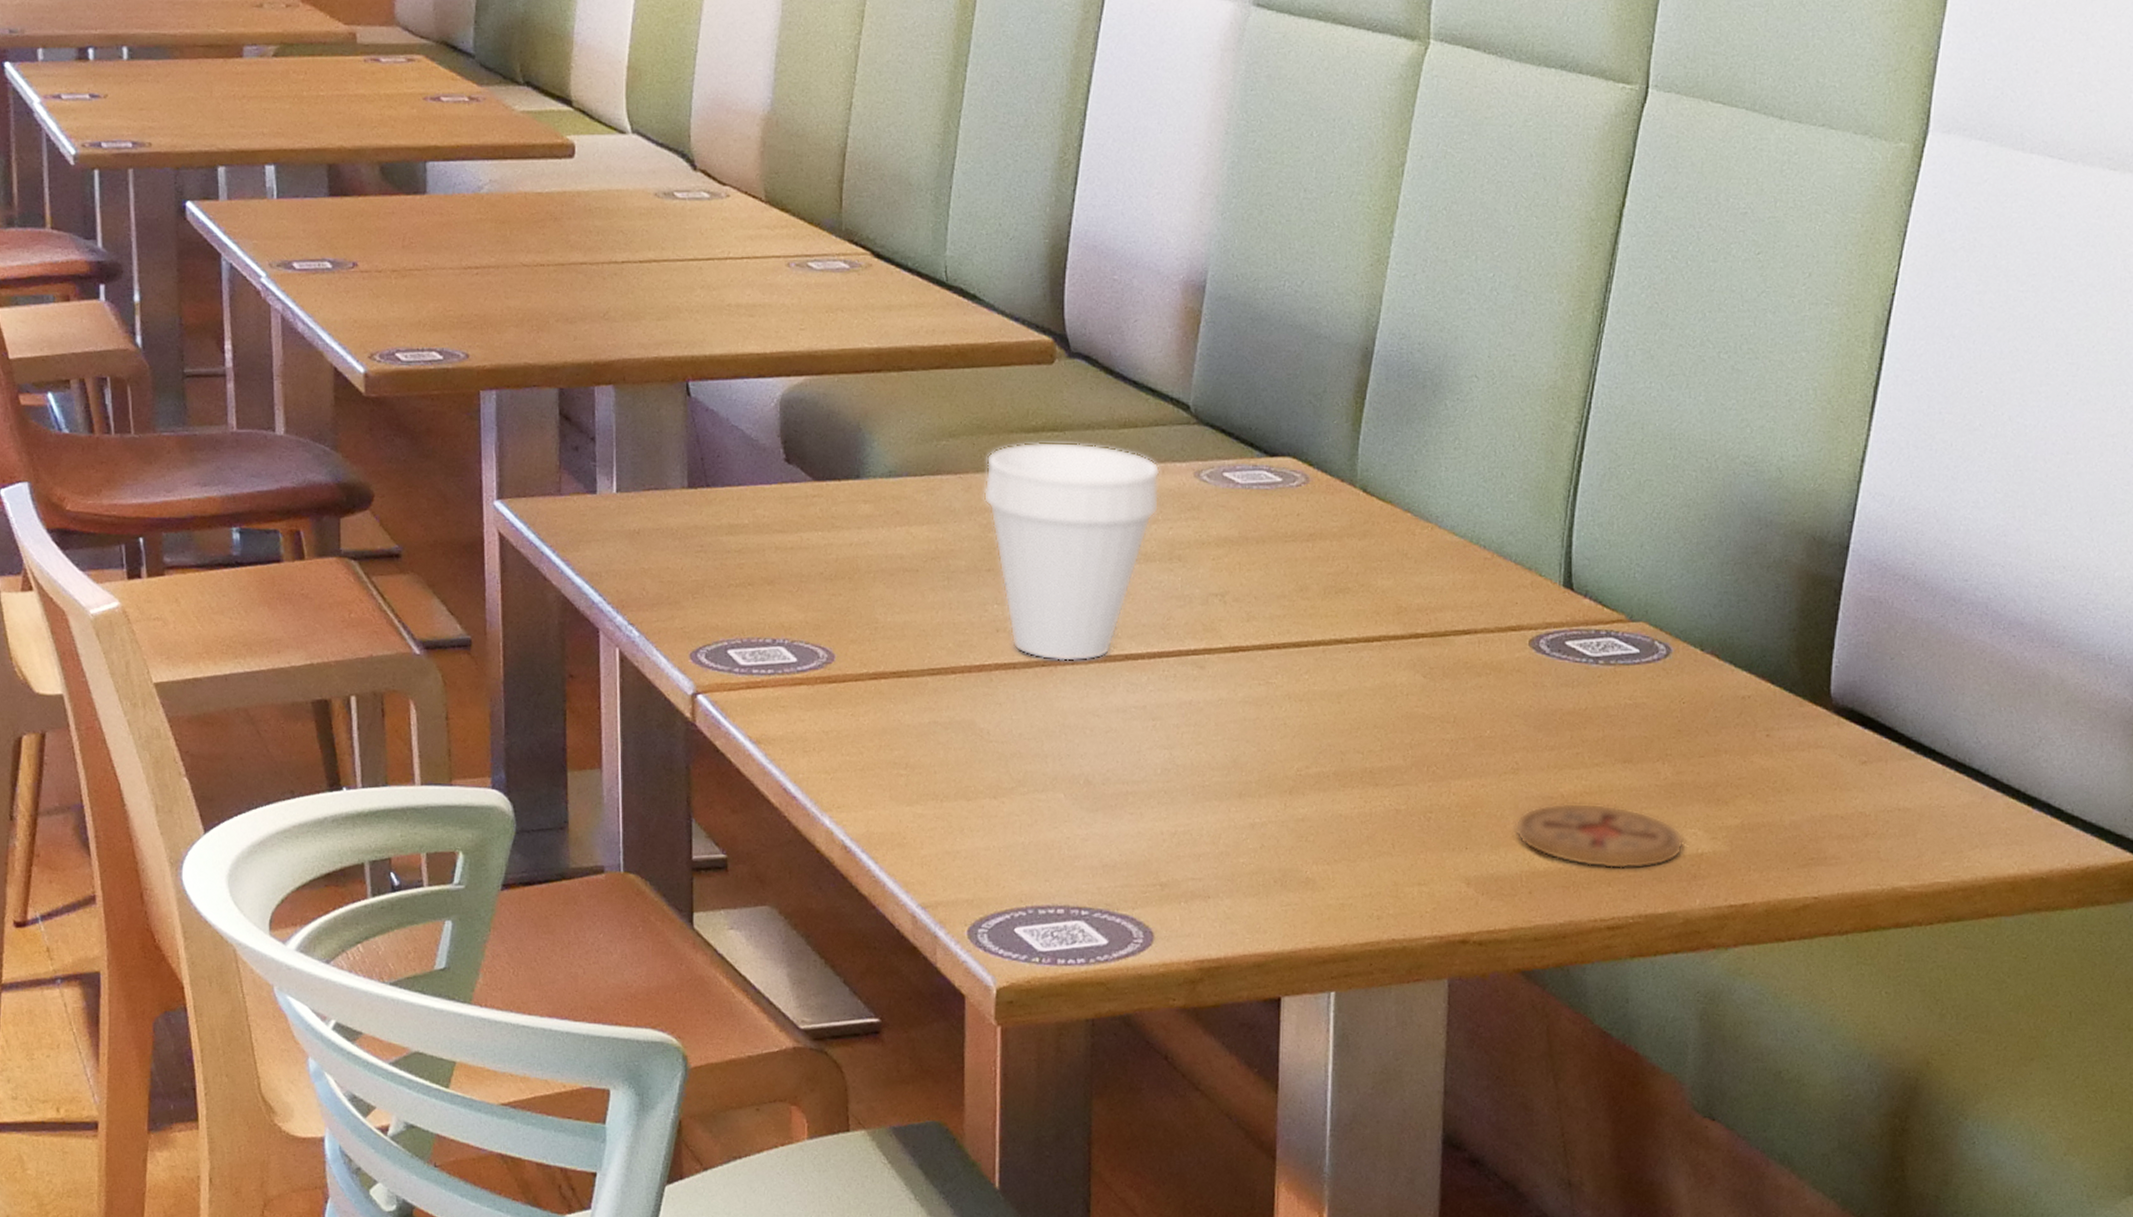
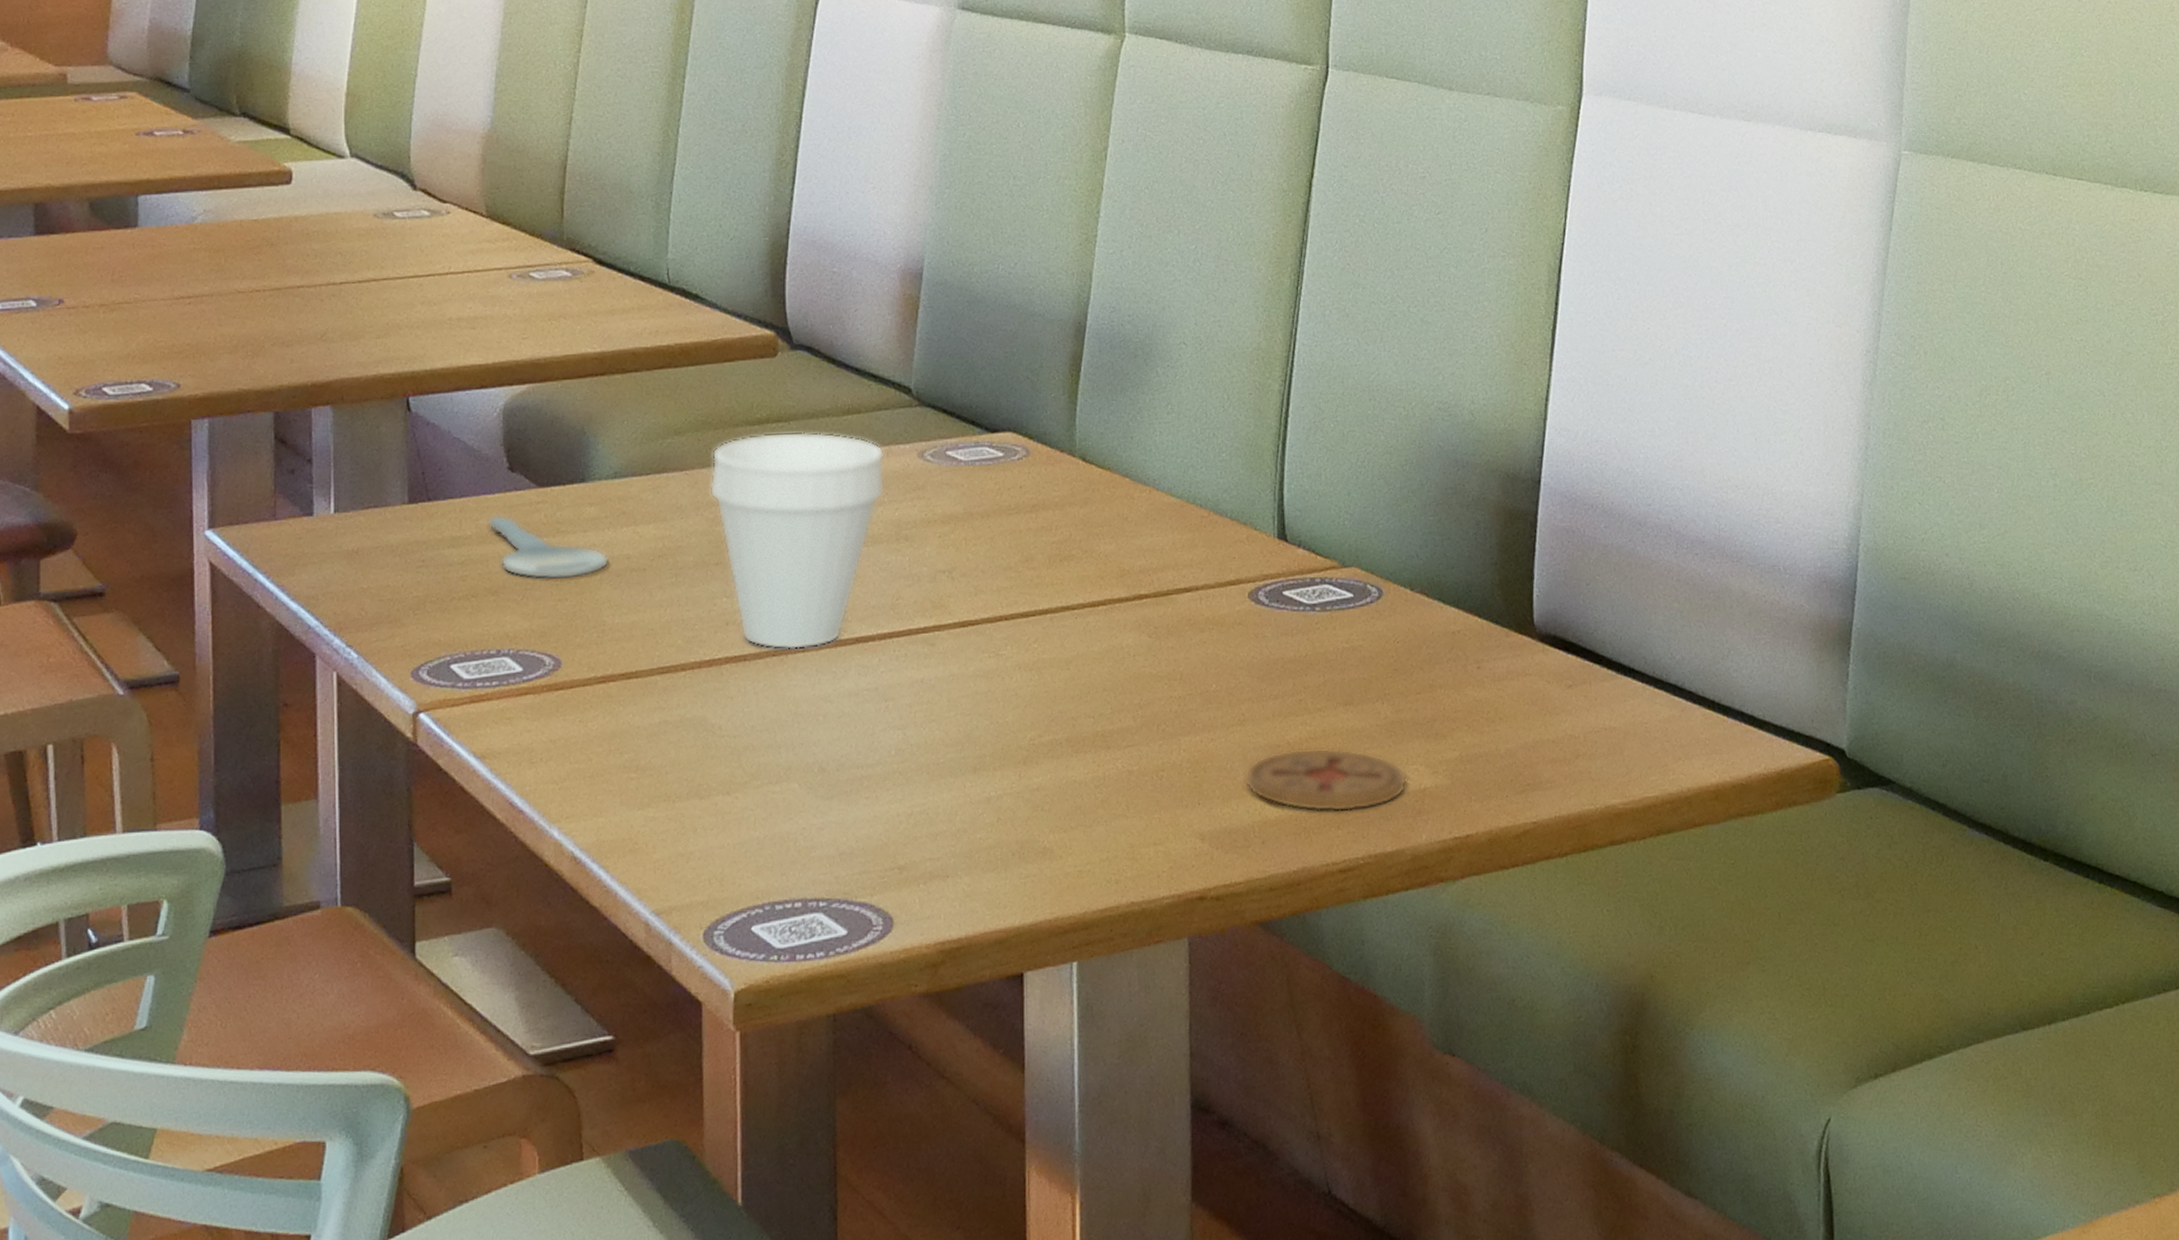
key: none [764,506,883,575] -> present [488,515,610,580]

